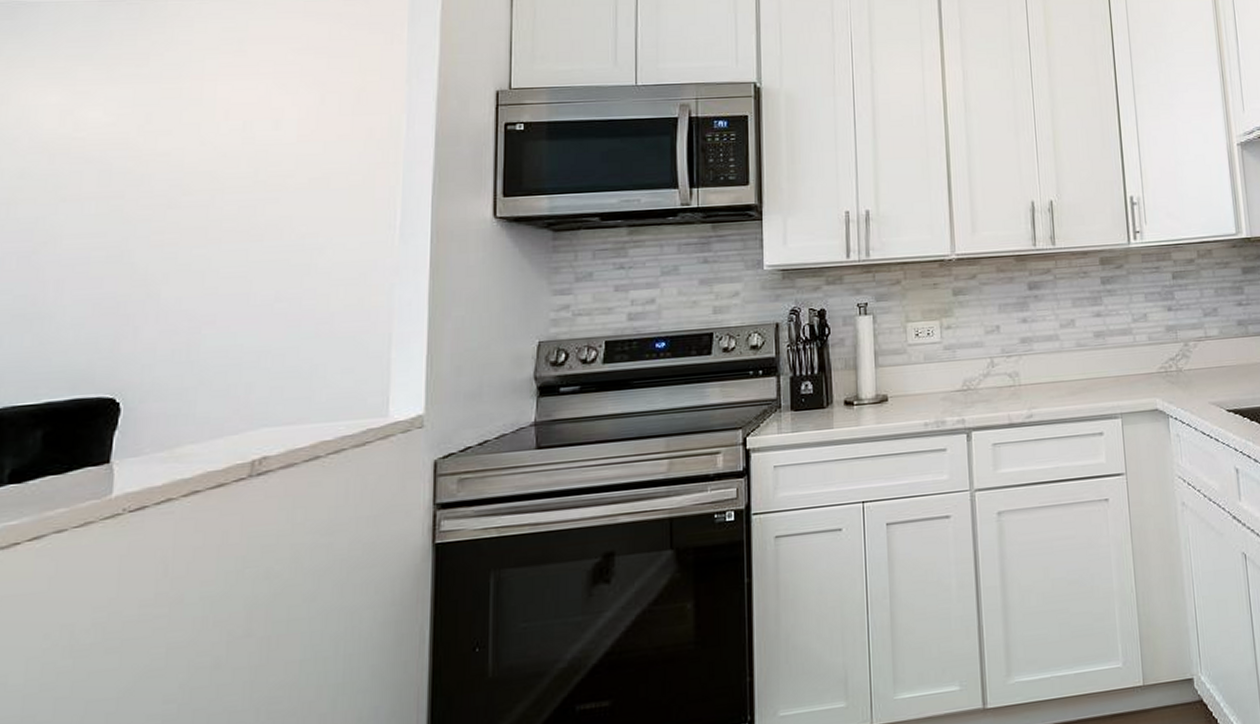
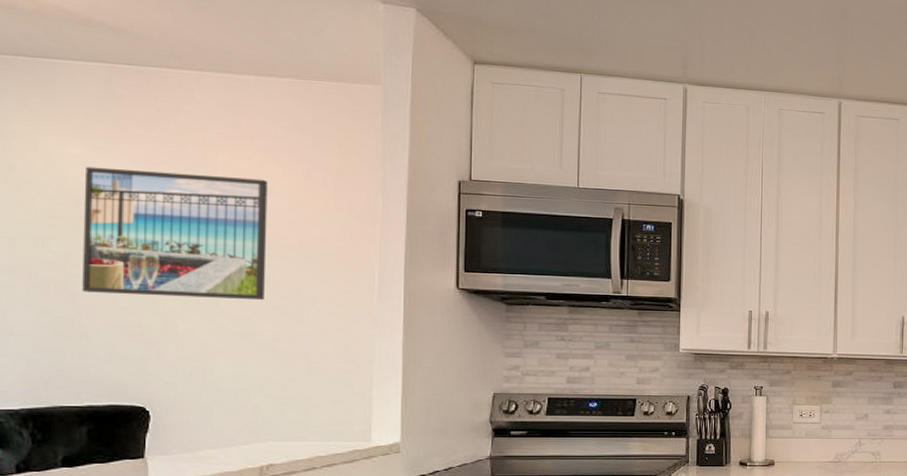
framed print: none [50,111,274,264] -> present [82,166,268,301]

